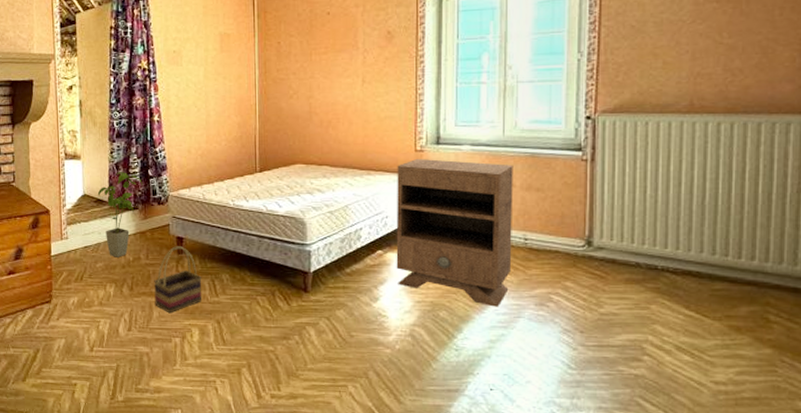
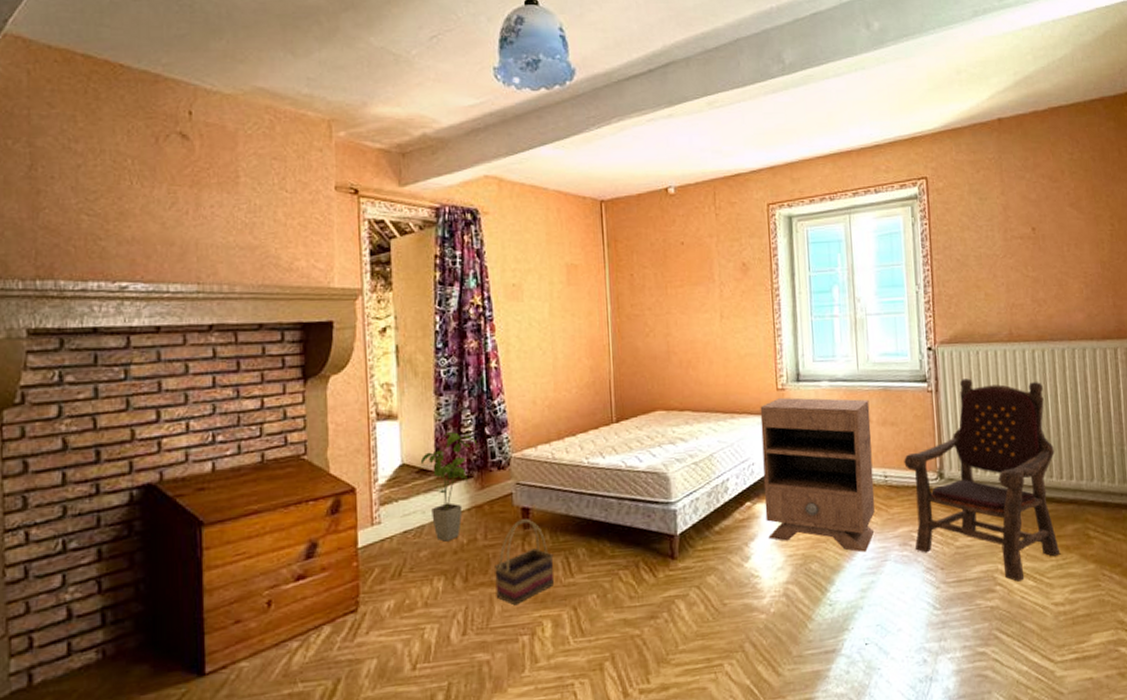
armchair: none [548,149,734,355] -> present [904,378,1061,582]

